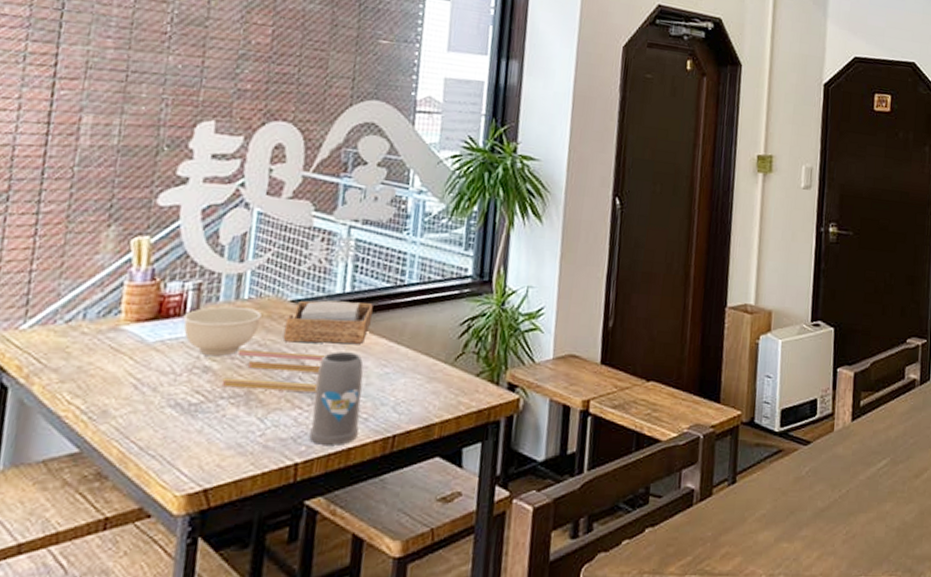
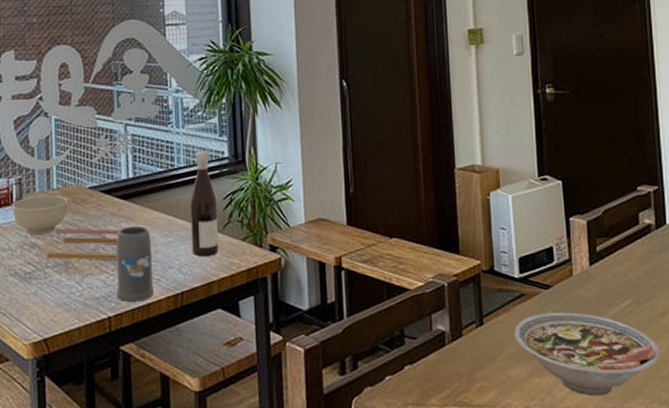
napkin holder: present [283,300,374,344] -> none [86,185,153,221]
bottle: none [413,266,452,394] -> present [190,151,219,257]
soup bowl: none [766,470,910,563] -> present [514,312,660,396]

